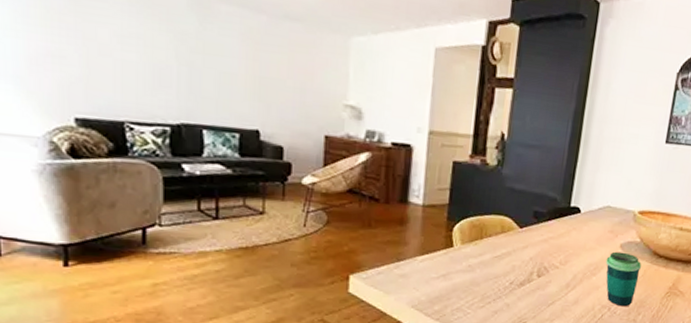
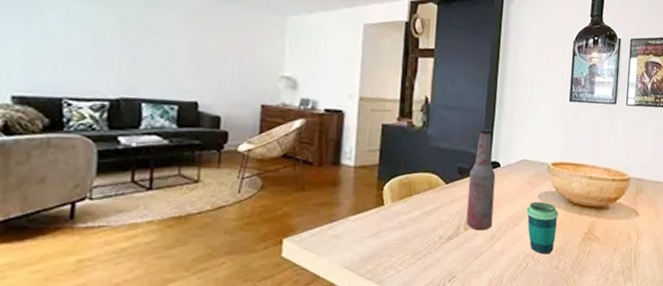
bottle: none [539,170,575,279] -> present [466,128,496,231]

